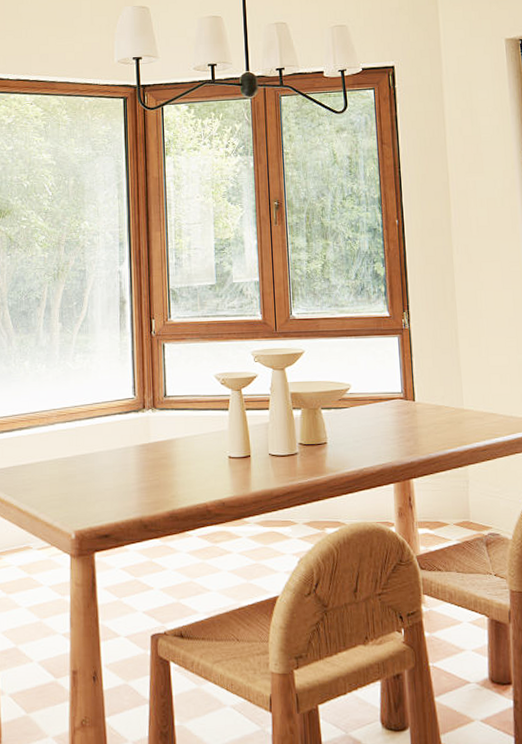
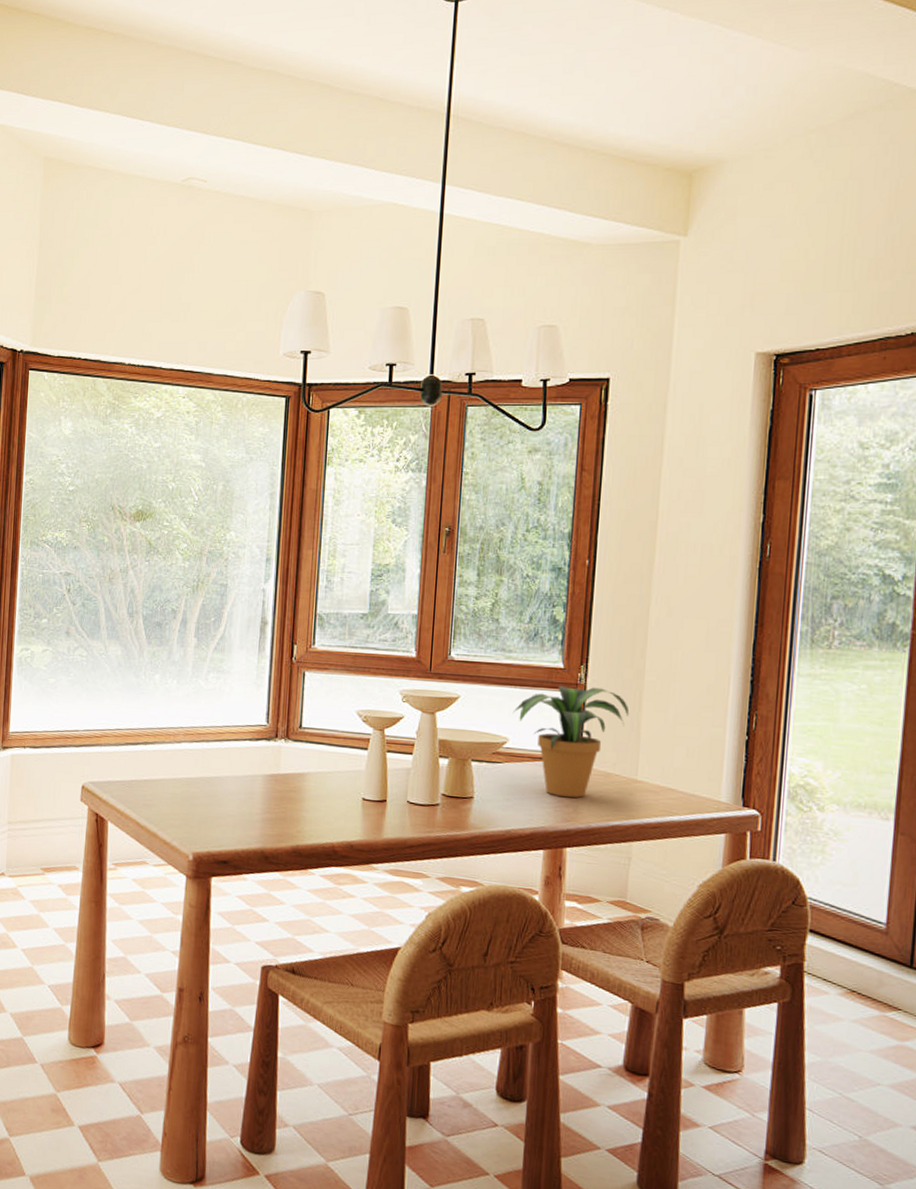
potted plant: none [351,330,449,433] -> present [512,685,630,798]

